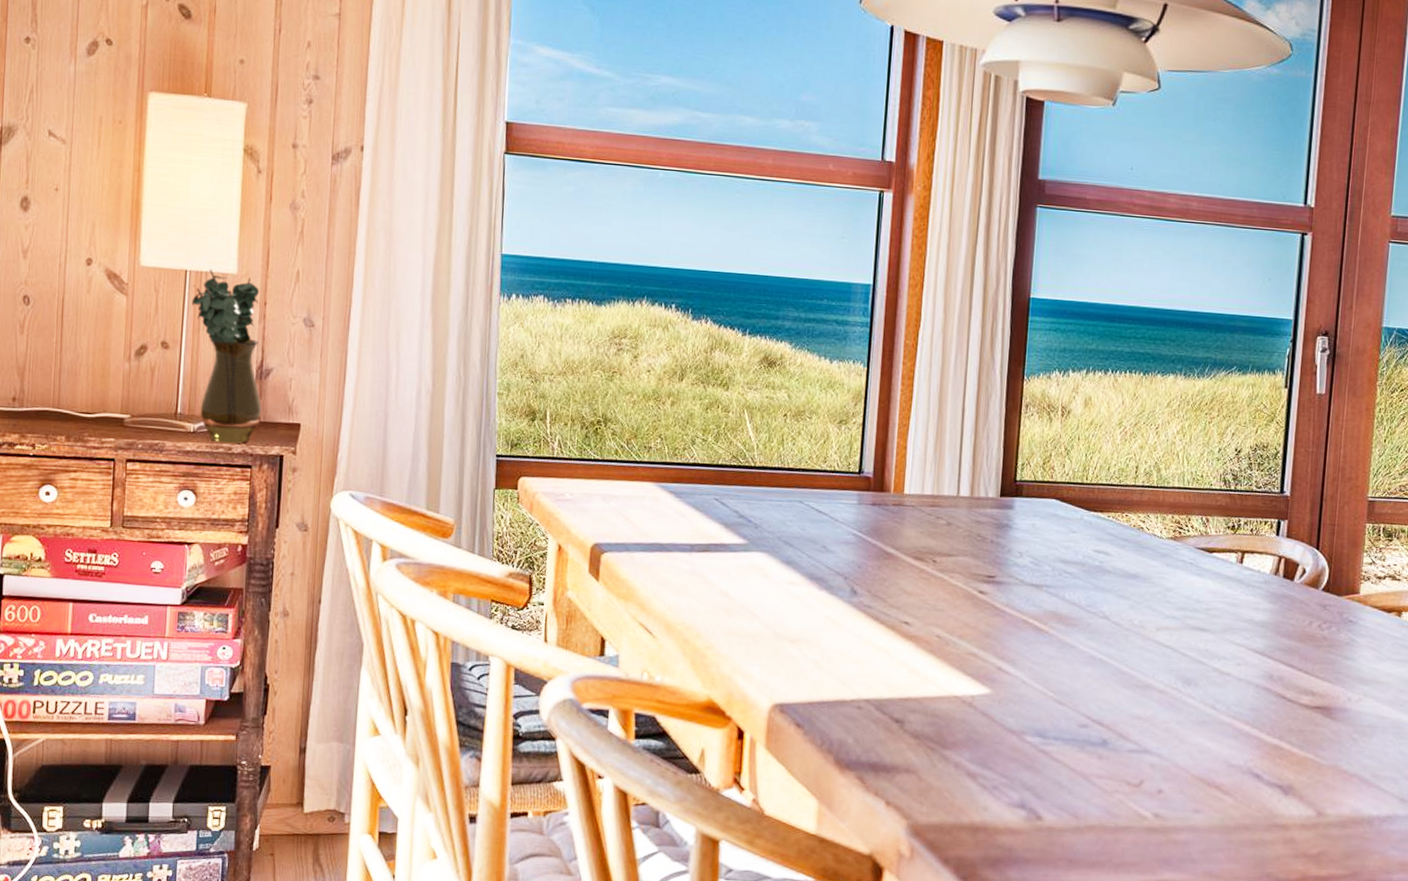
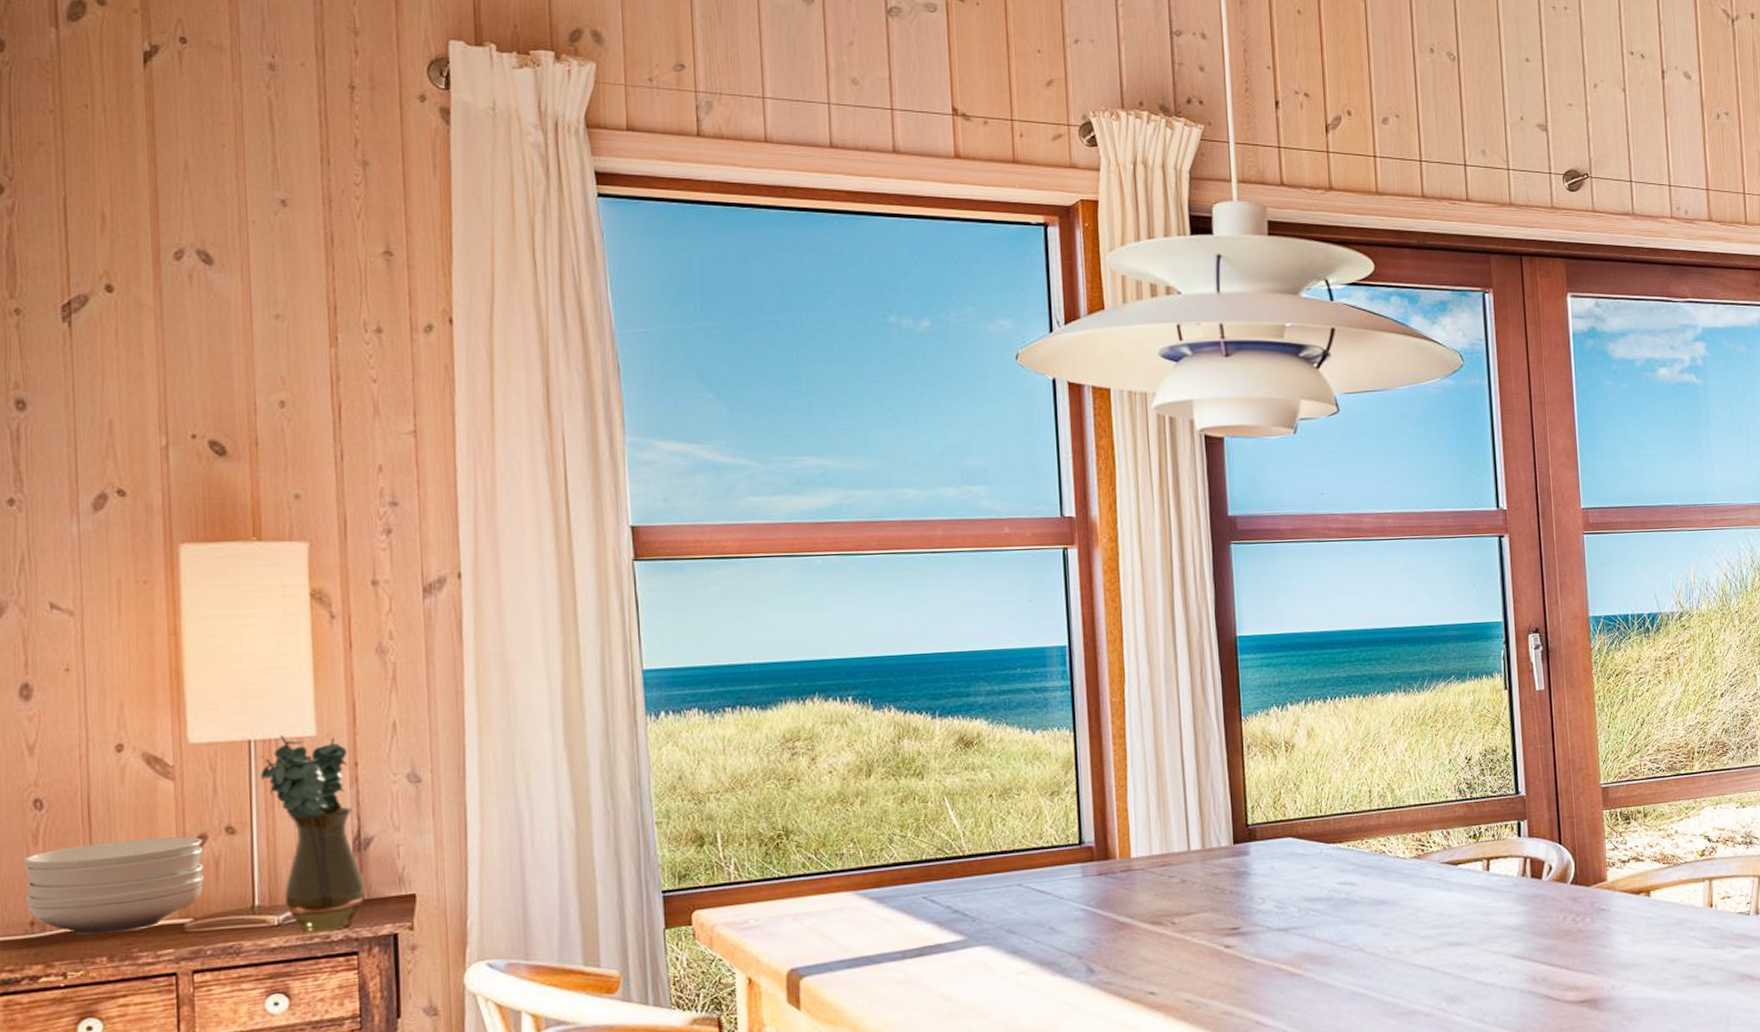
bowl: none [11,339,144,418] -> present [23,836,205,935]

